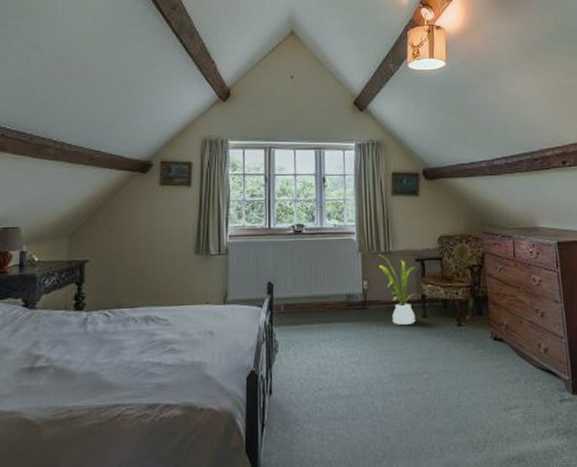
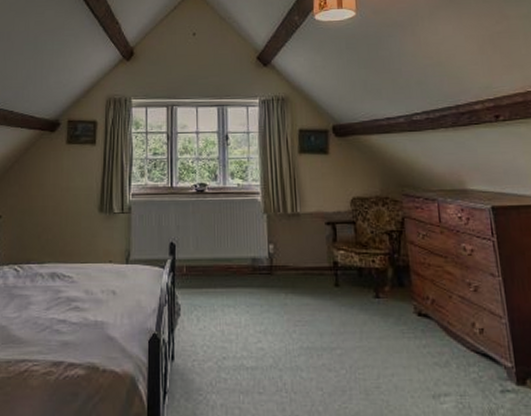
house plant: present [378,254,421,325] -> none [285,216,333,293]

